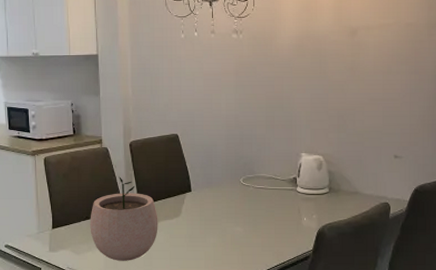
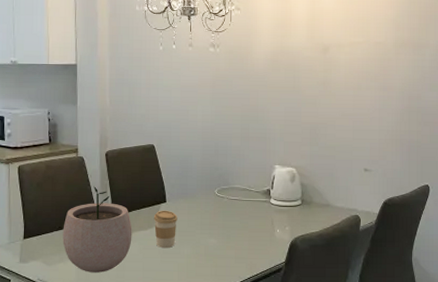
coffee cup: none [179,199,203,236] -> present [153,210,177,248]

